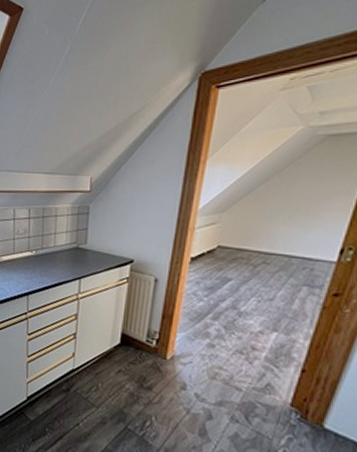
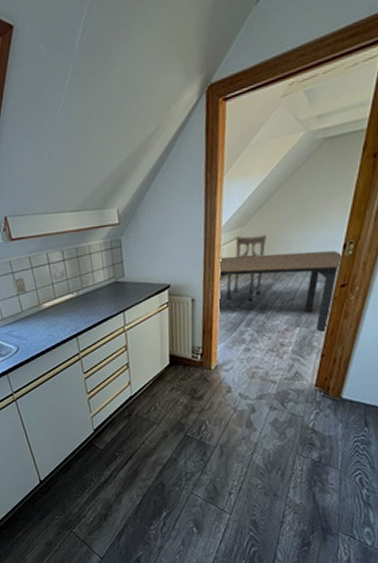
dining table: none [189,240,339,343] -> present [218,250,343,332]
dining chair: none [192,222,248,294] -> present [225,235,267,302]

